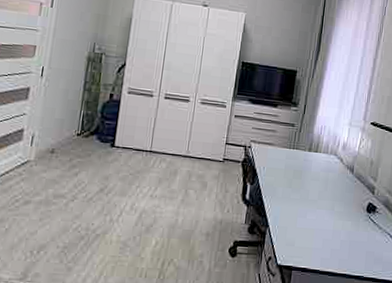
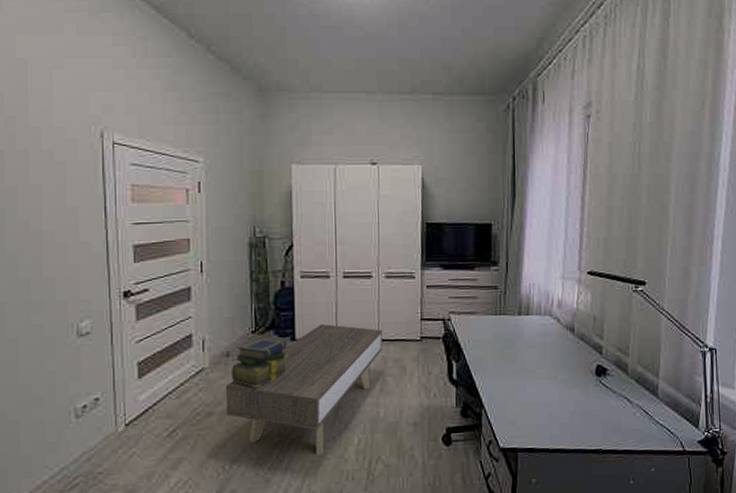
coffee table: none [42,136,191,251] -> present [225,324,383,455]
stack of books: none [52,141,106,185] -> present [231,338,289,388]

